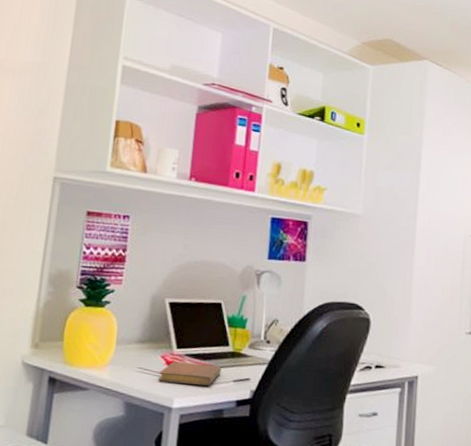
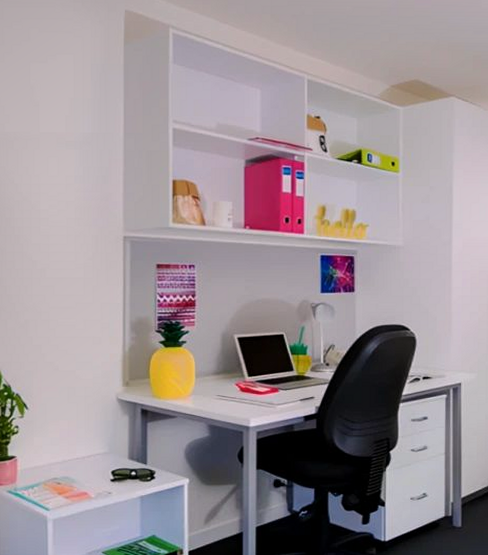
notebook: present [158,361,222,386] -> none [235,388,289,406]

